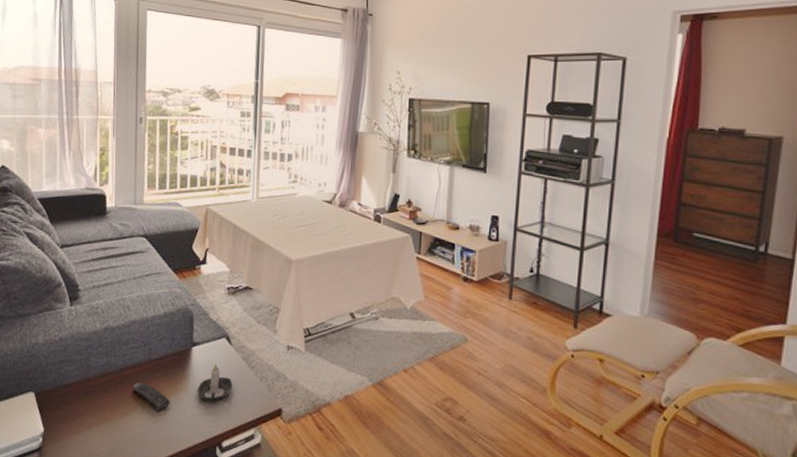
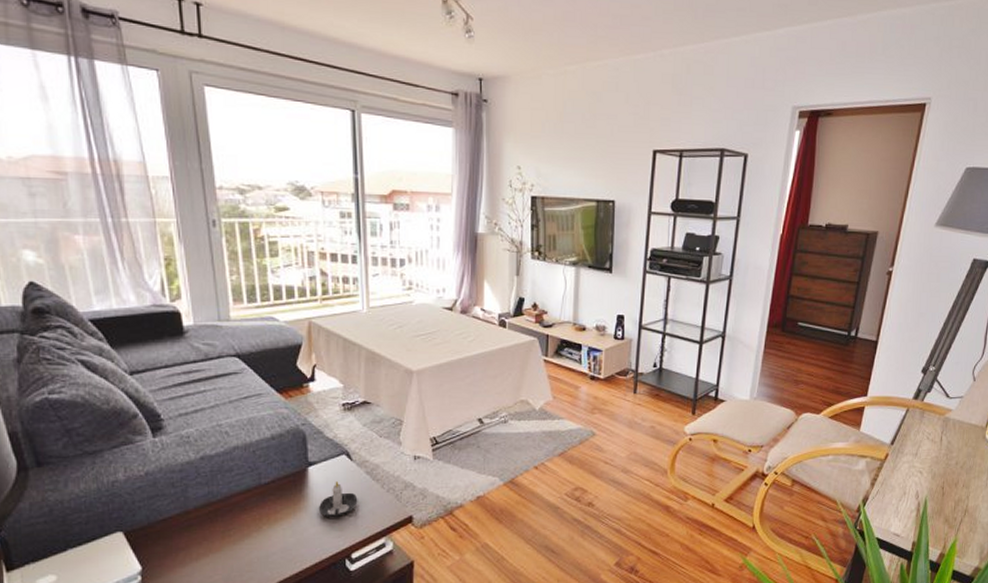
remote control: present [132,382,170,411] -> none [243,507,289,534]

